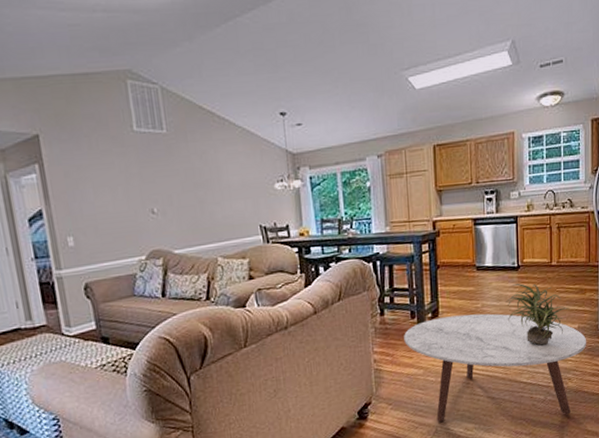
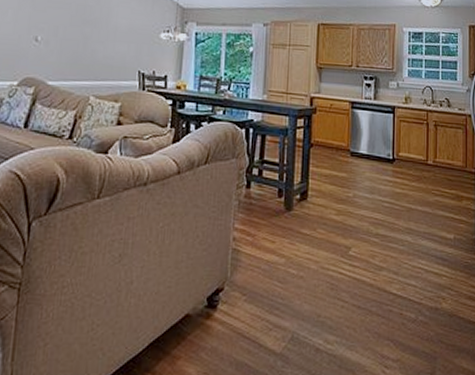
coffee table: present [404,313,587,422] -> none [268,201,463,343]
potted plant: present [505,283,570,346] -> none [378,177,445,252]

